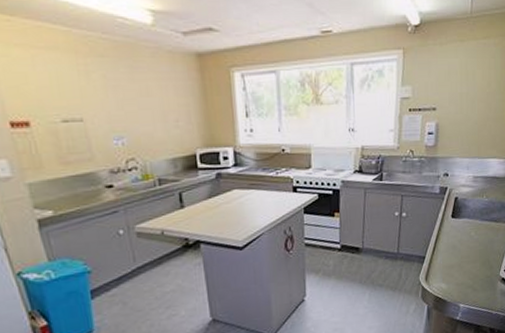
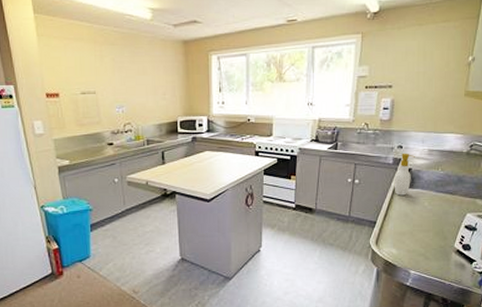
soap bottle: none [441,181,461,227] -> present [394,153,415,196]

